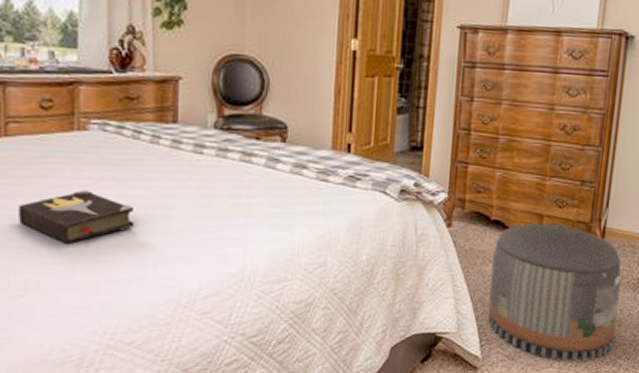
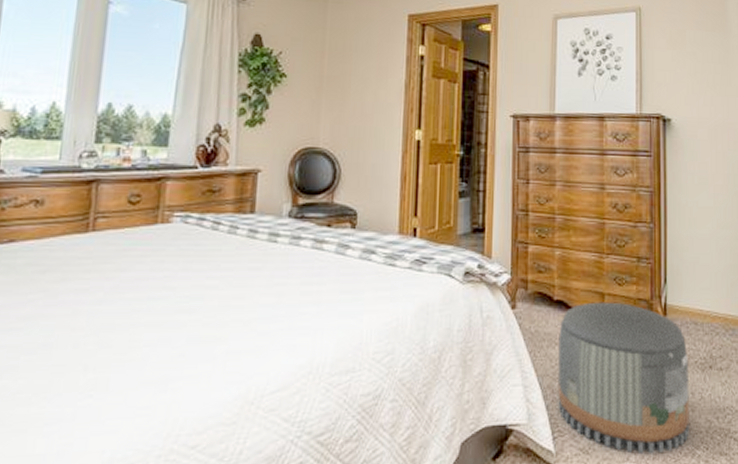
hardback book: present [19,189,135,244] -> none [95,281,208,339]

